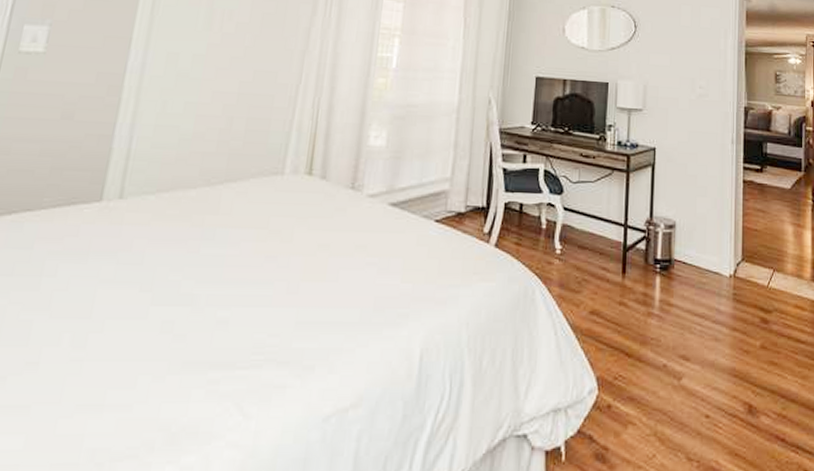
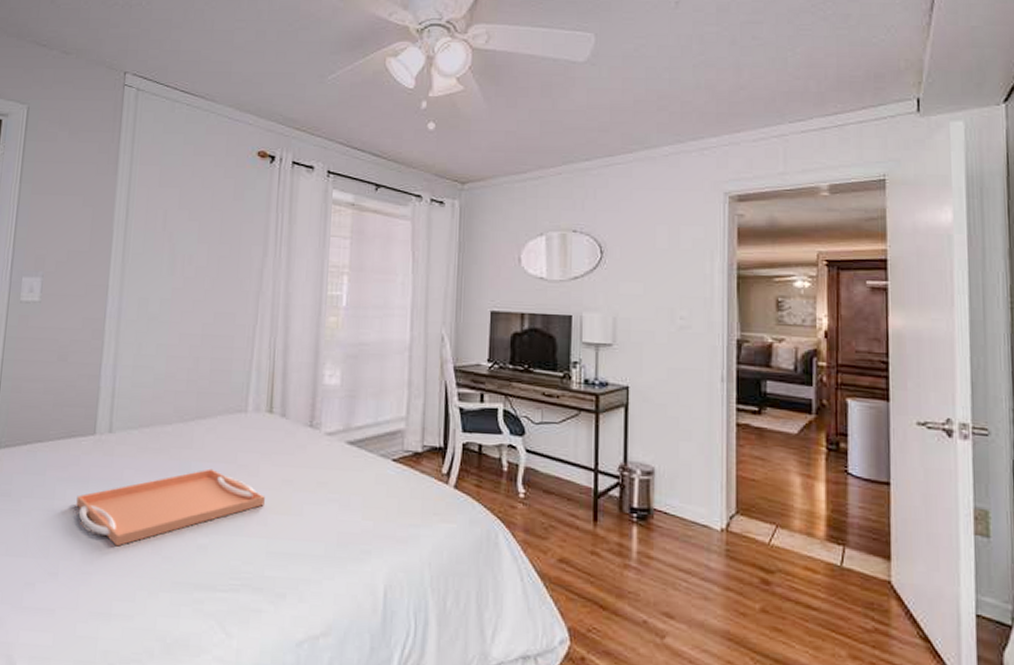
serving tray: none [70,235,298,327] -> present [76,468,265,547]

